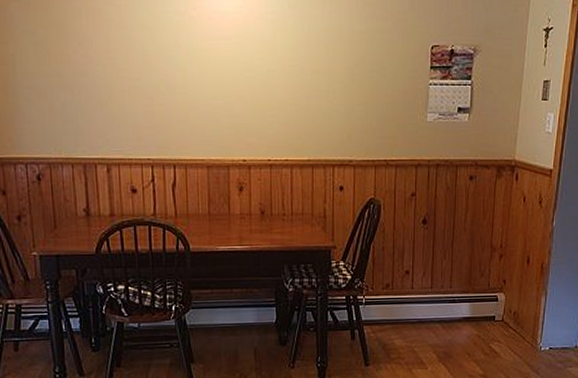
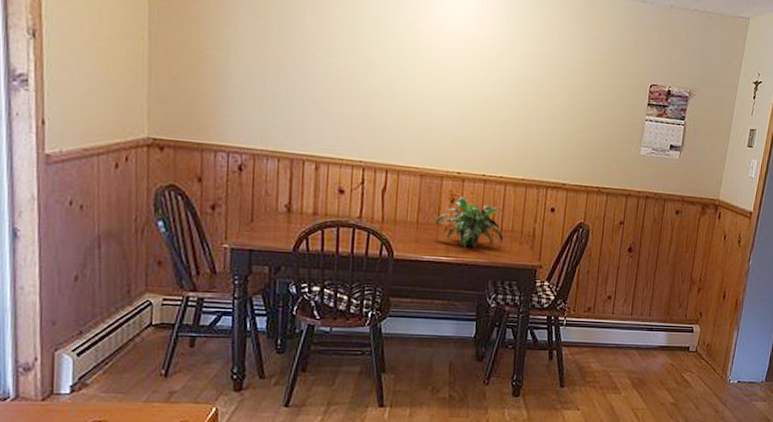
potted plant: none [226,183,295,235] -> present [435,196,504,248]

